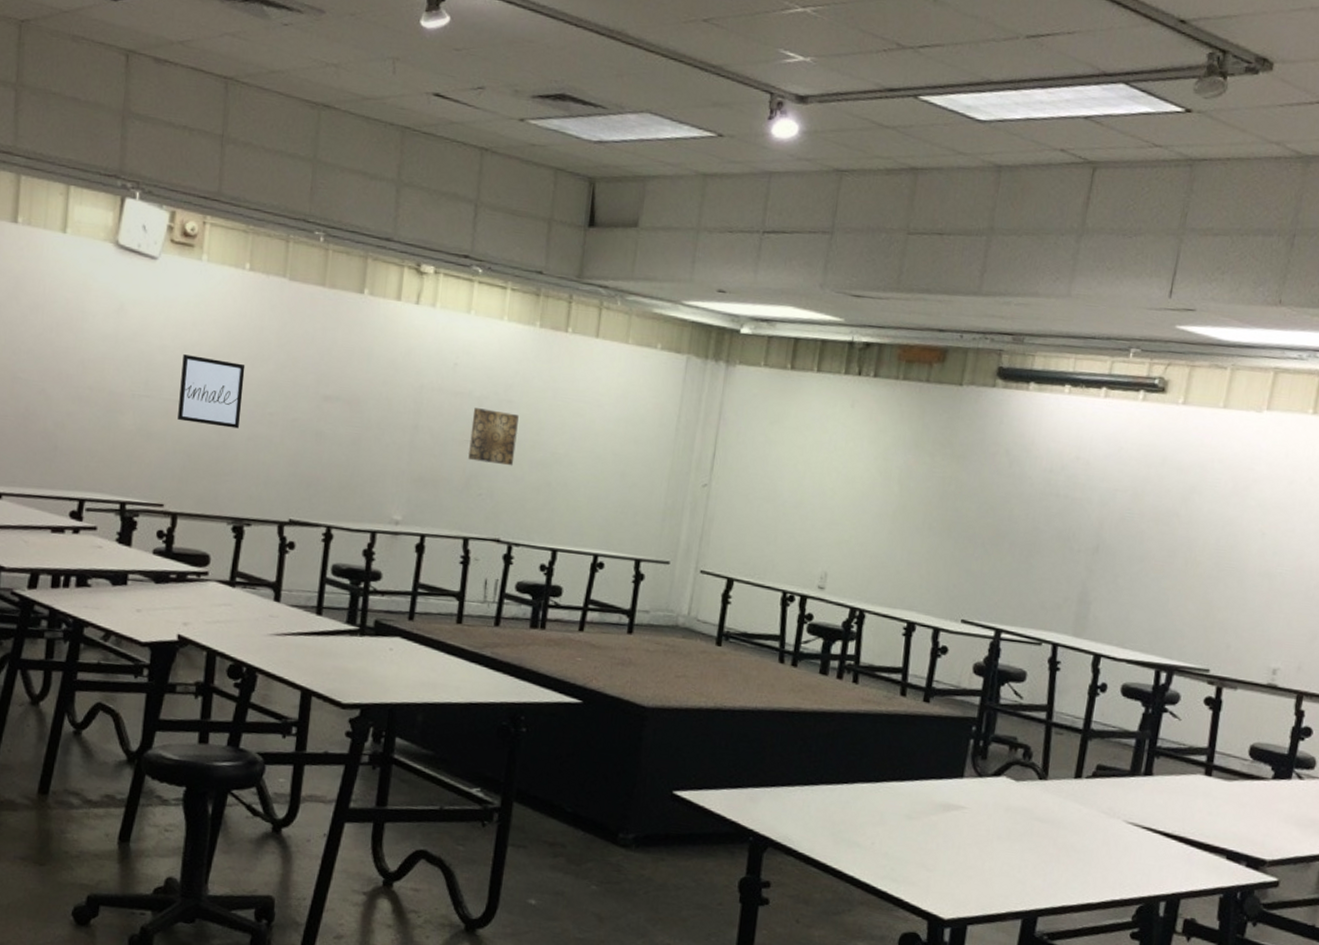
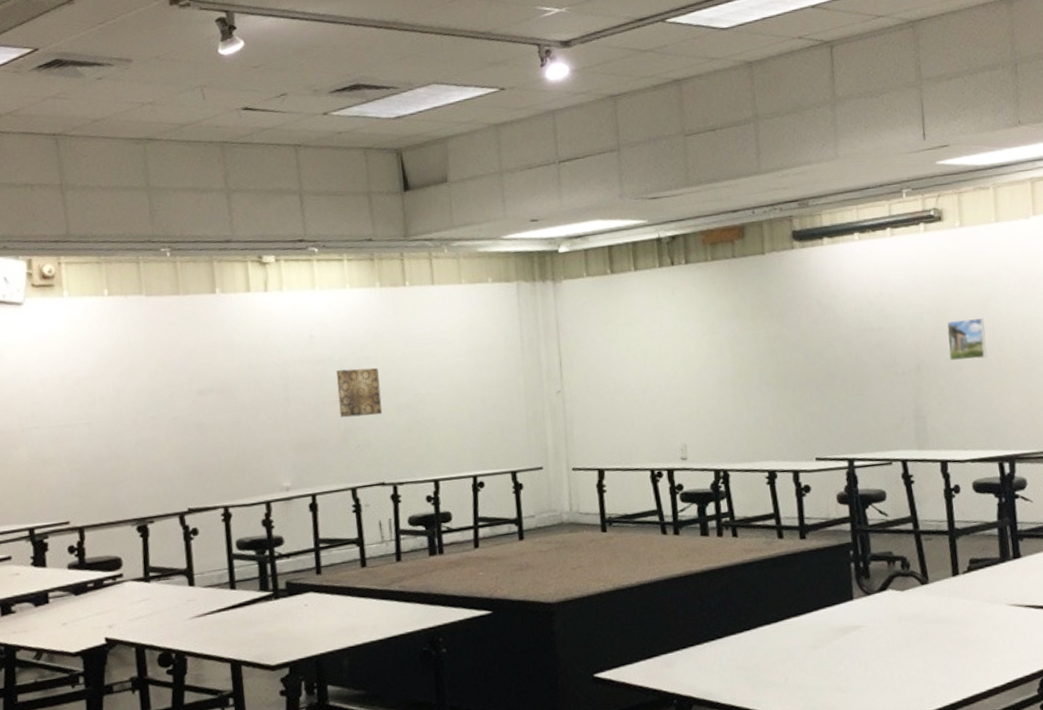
wall art: present [177,354,246,429] -> none [62,379,126,443]
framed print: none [1133,505,1183,555] -> present [946,317,987,361]

